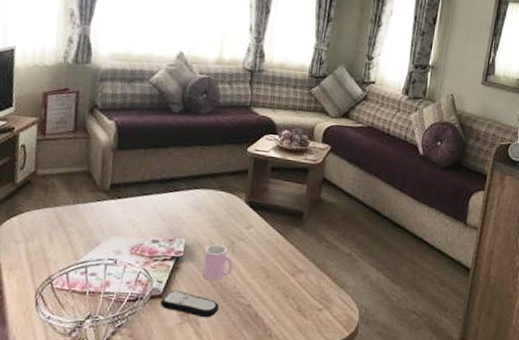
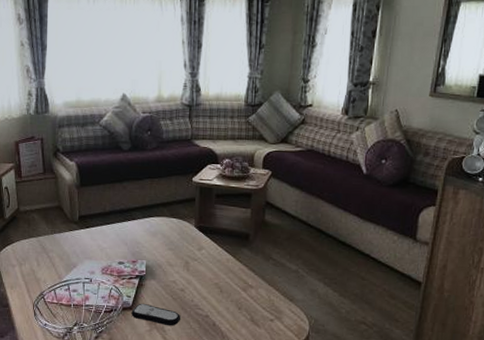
cup: present [202,244,234,280] -> none [164,264,190,295]

